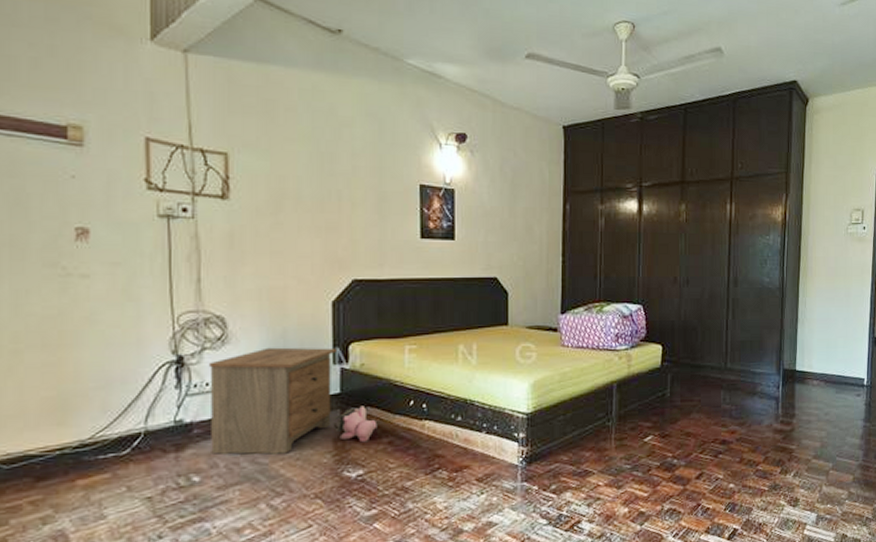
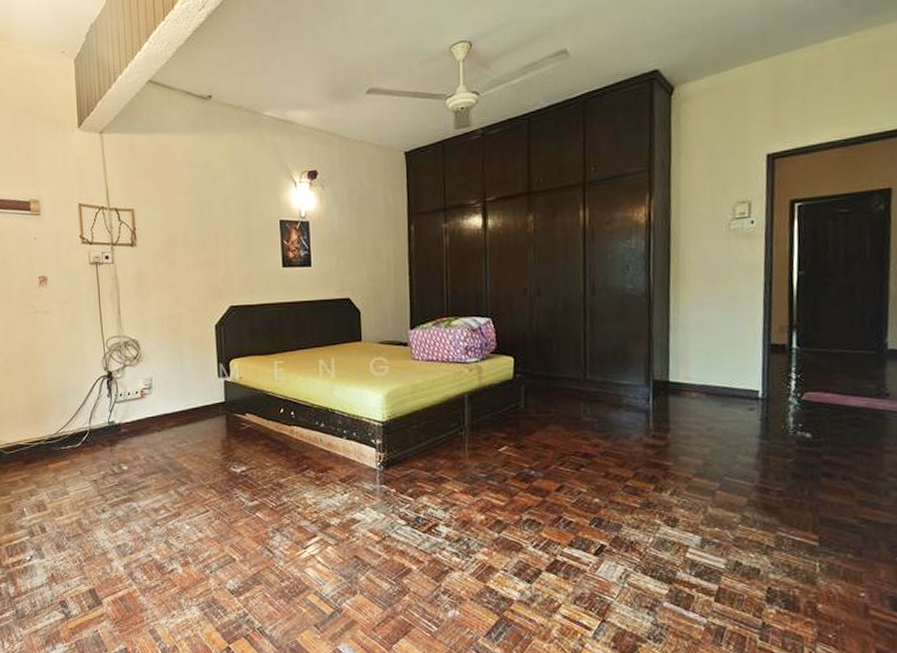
nightstand: present [208,347,336,455] -> none [128,364,220,451]
stuffed bear: present [333,405,378,443] -> none [220,412,255,444]

